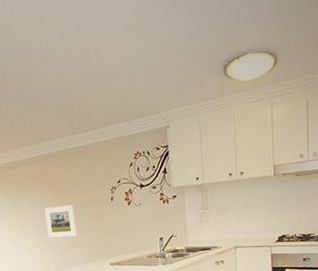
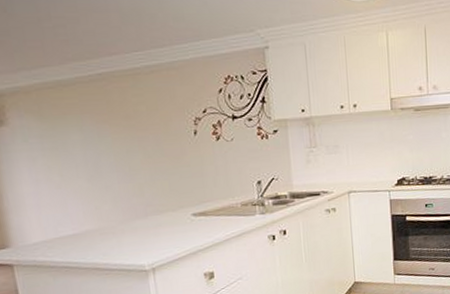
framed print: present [44,204,77,238] -> none [102,139,147,182]

